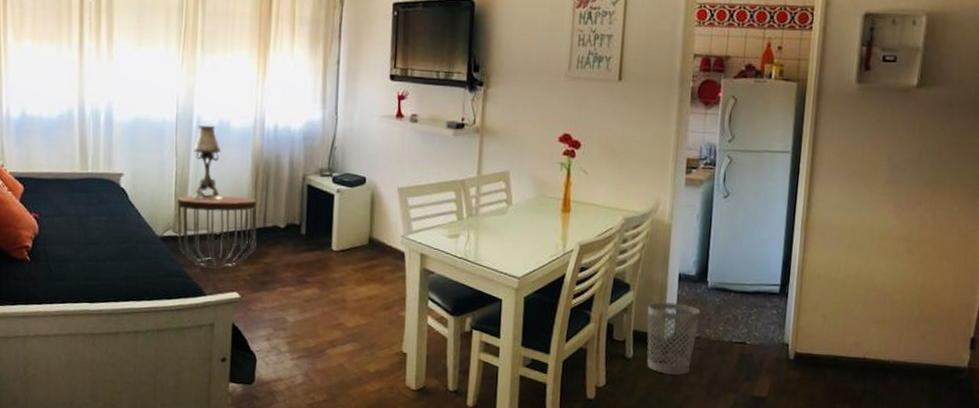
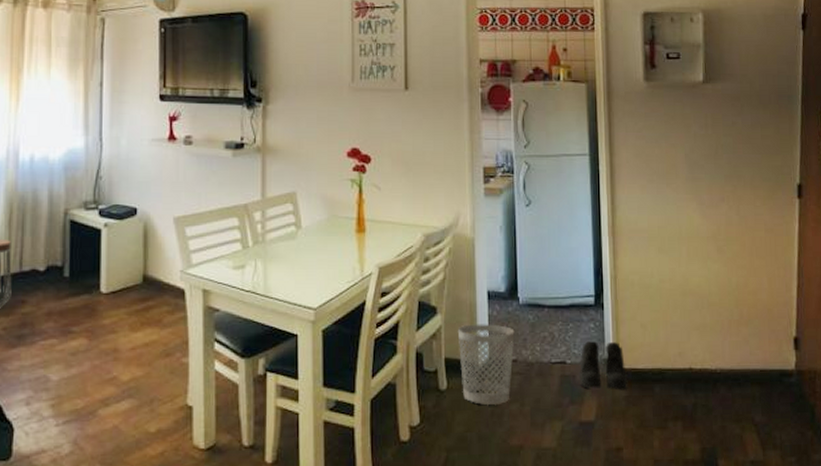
boots: none [756,325,803,372] -> present [580,340,628,390]

